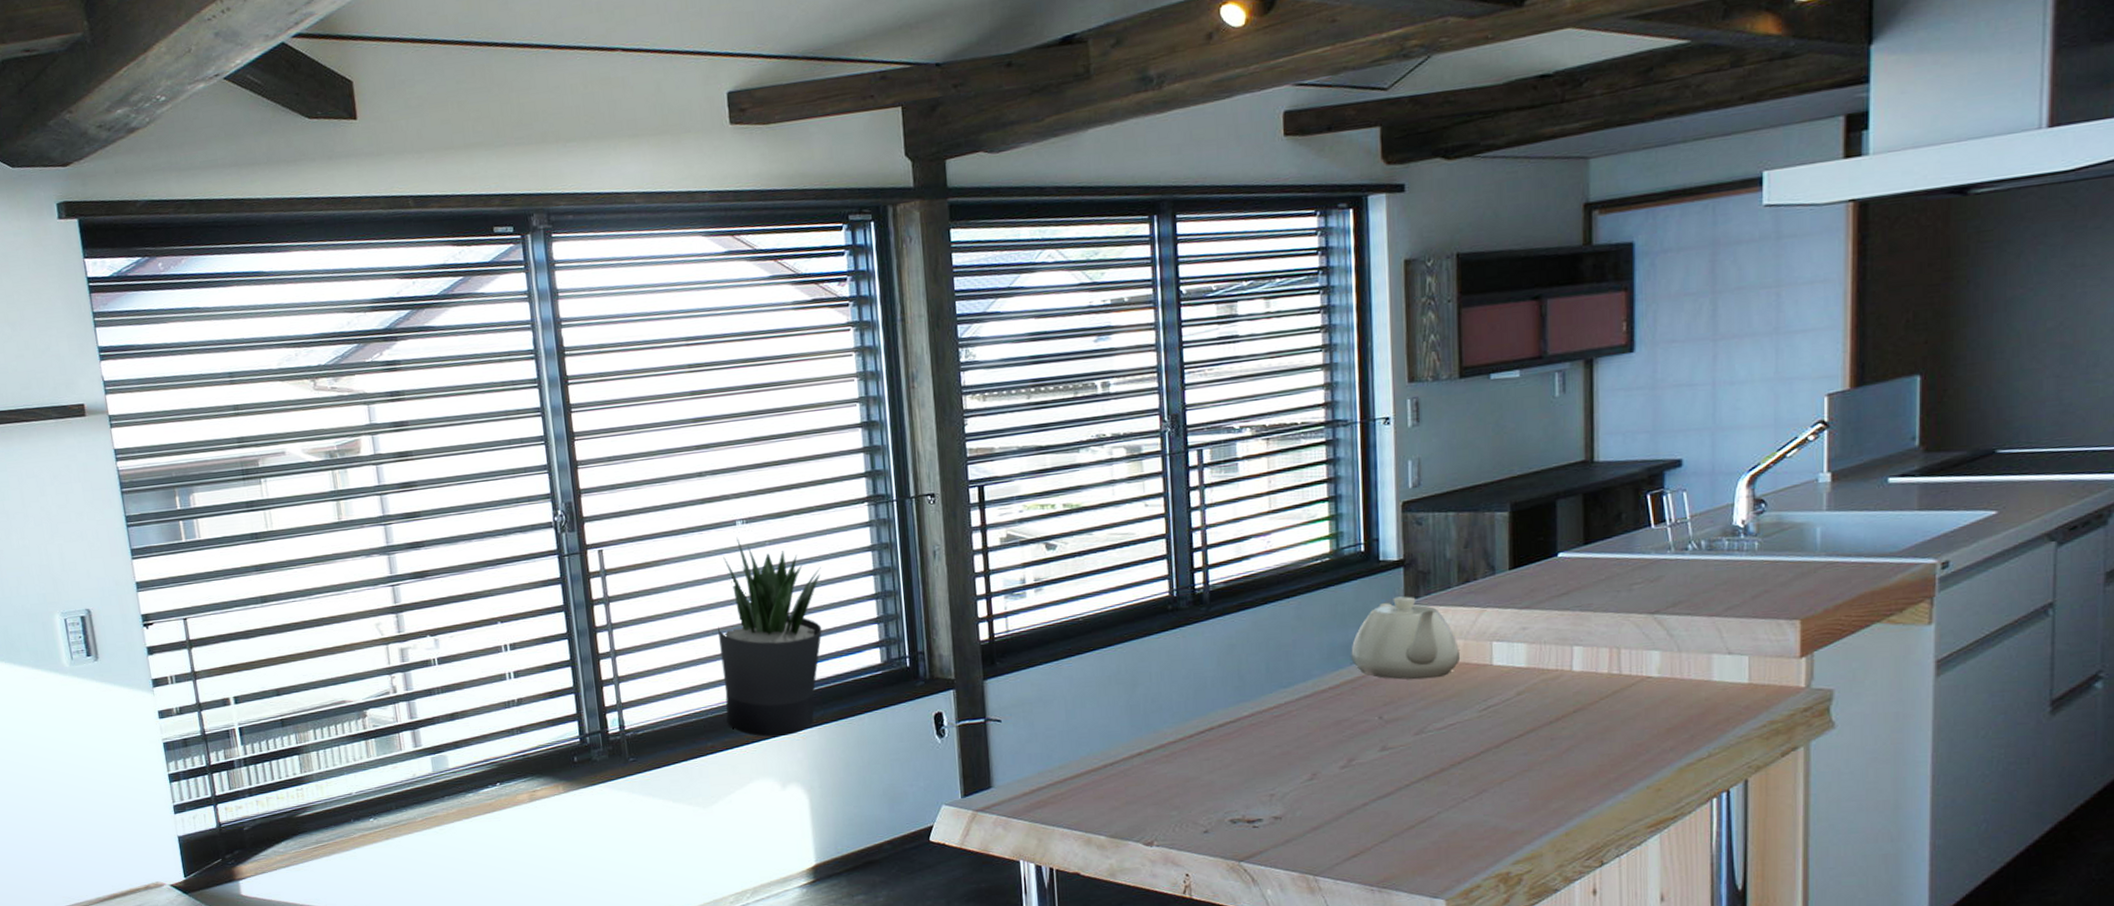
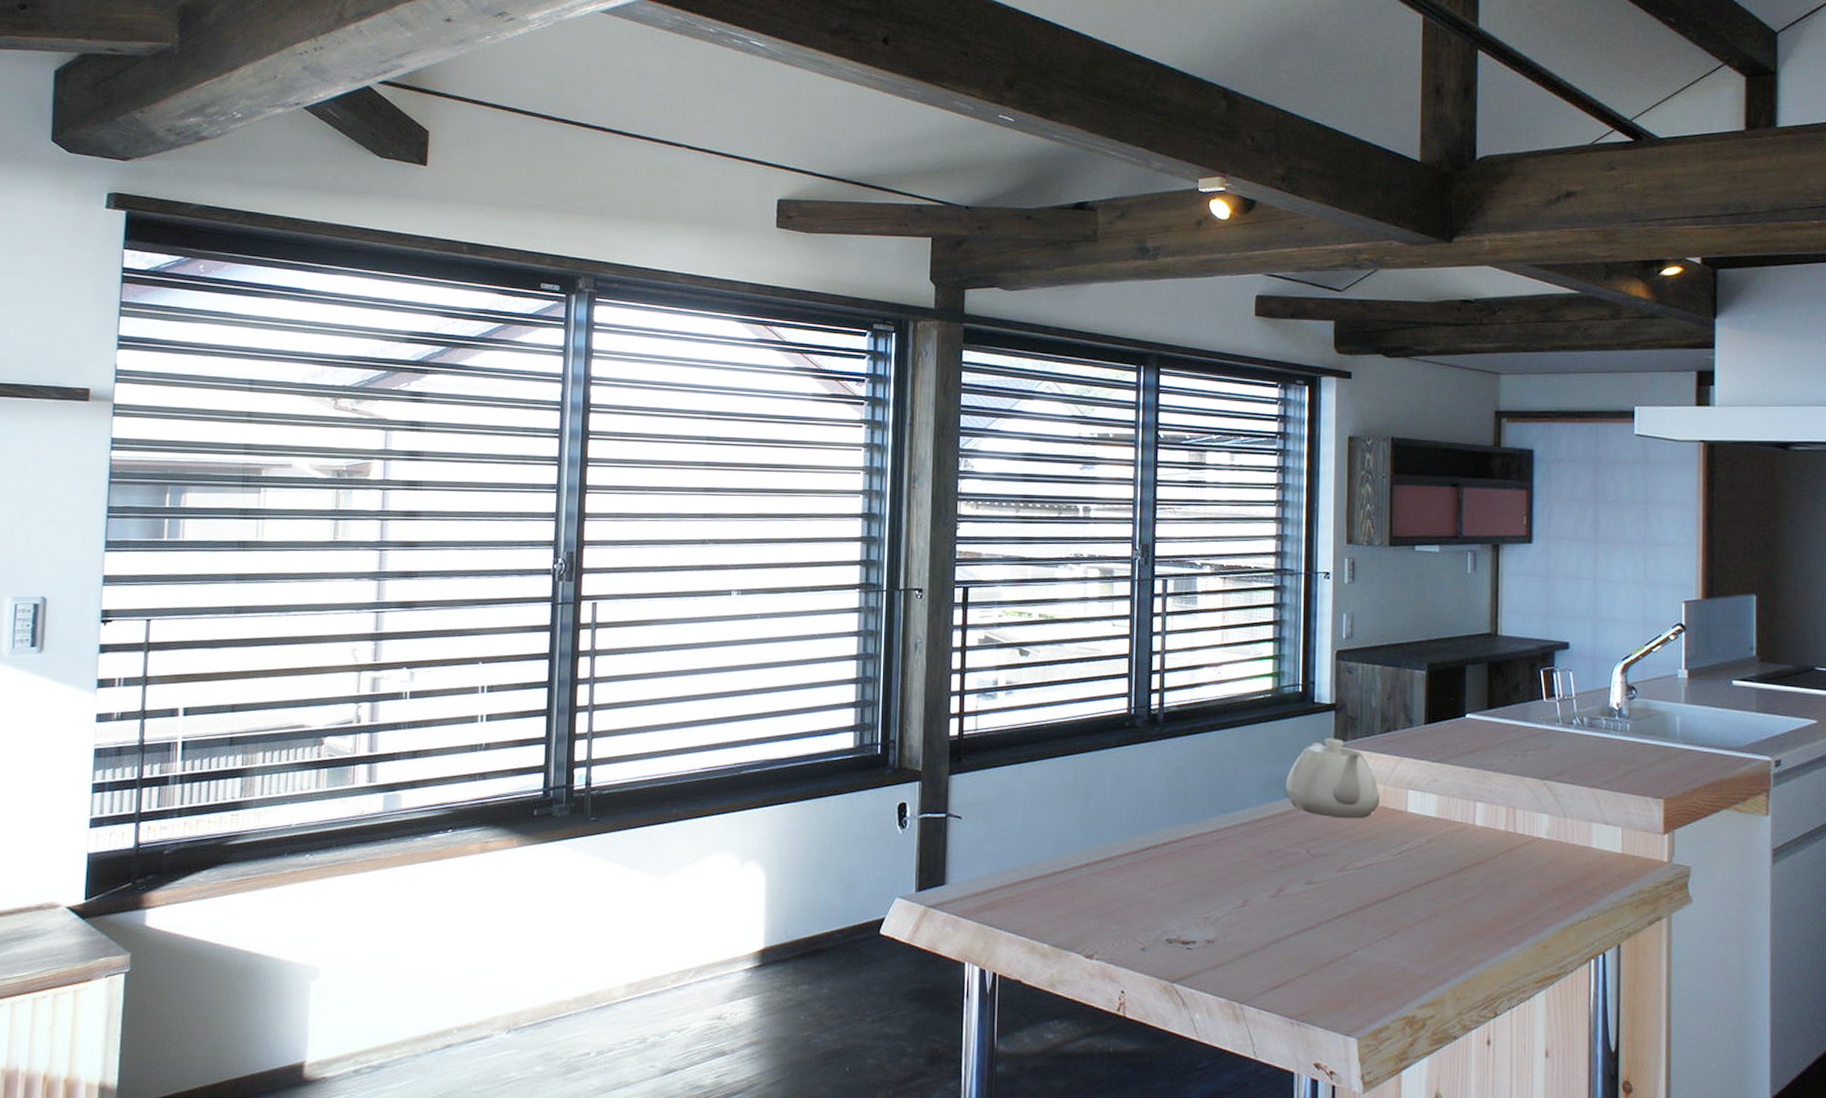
planter: present [718,537,822,737] -> none [695,607,807,811]

